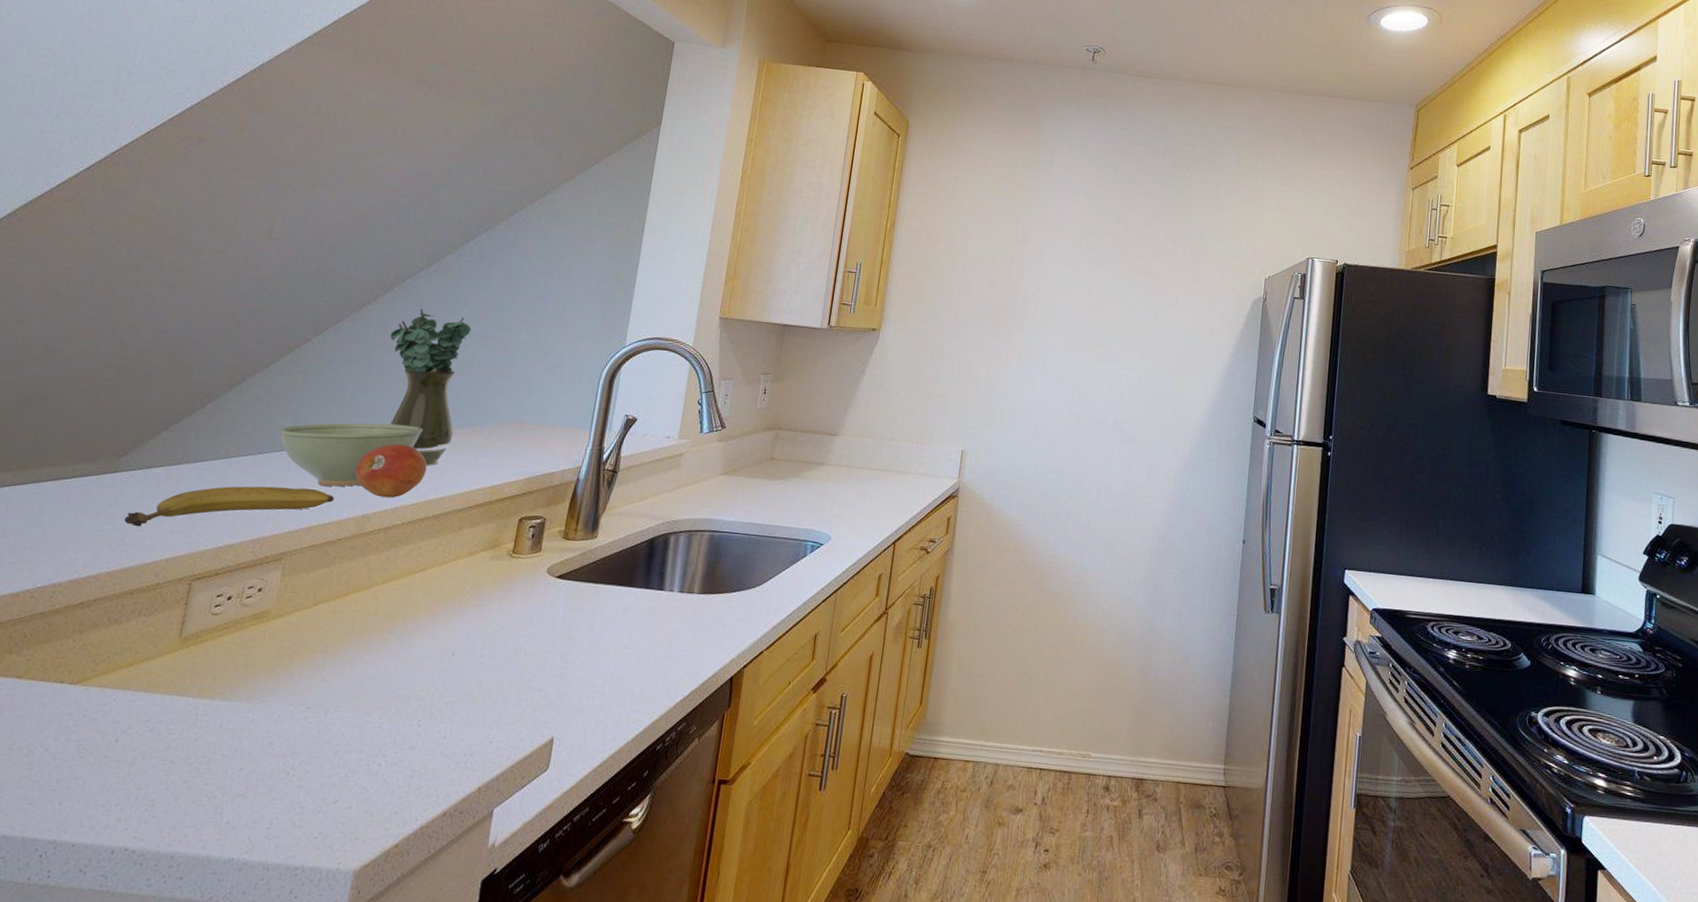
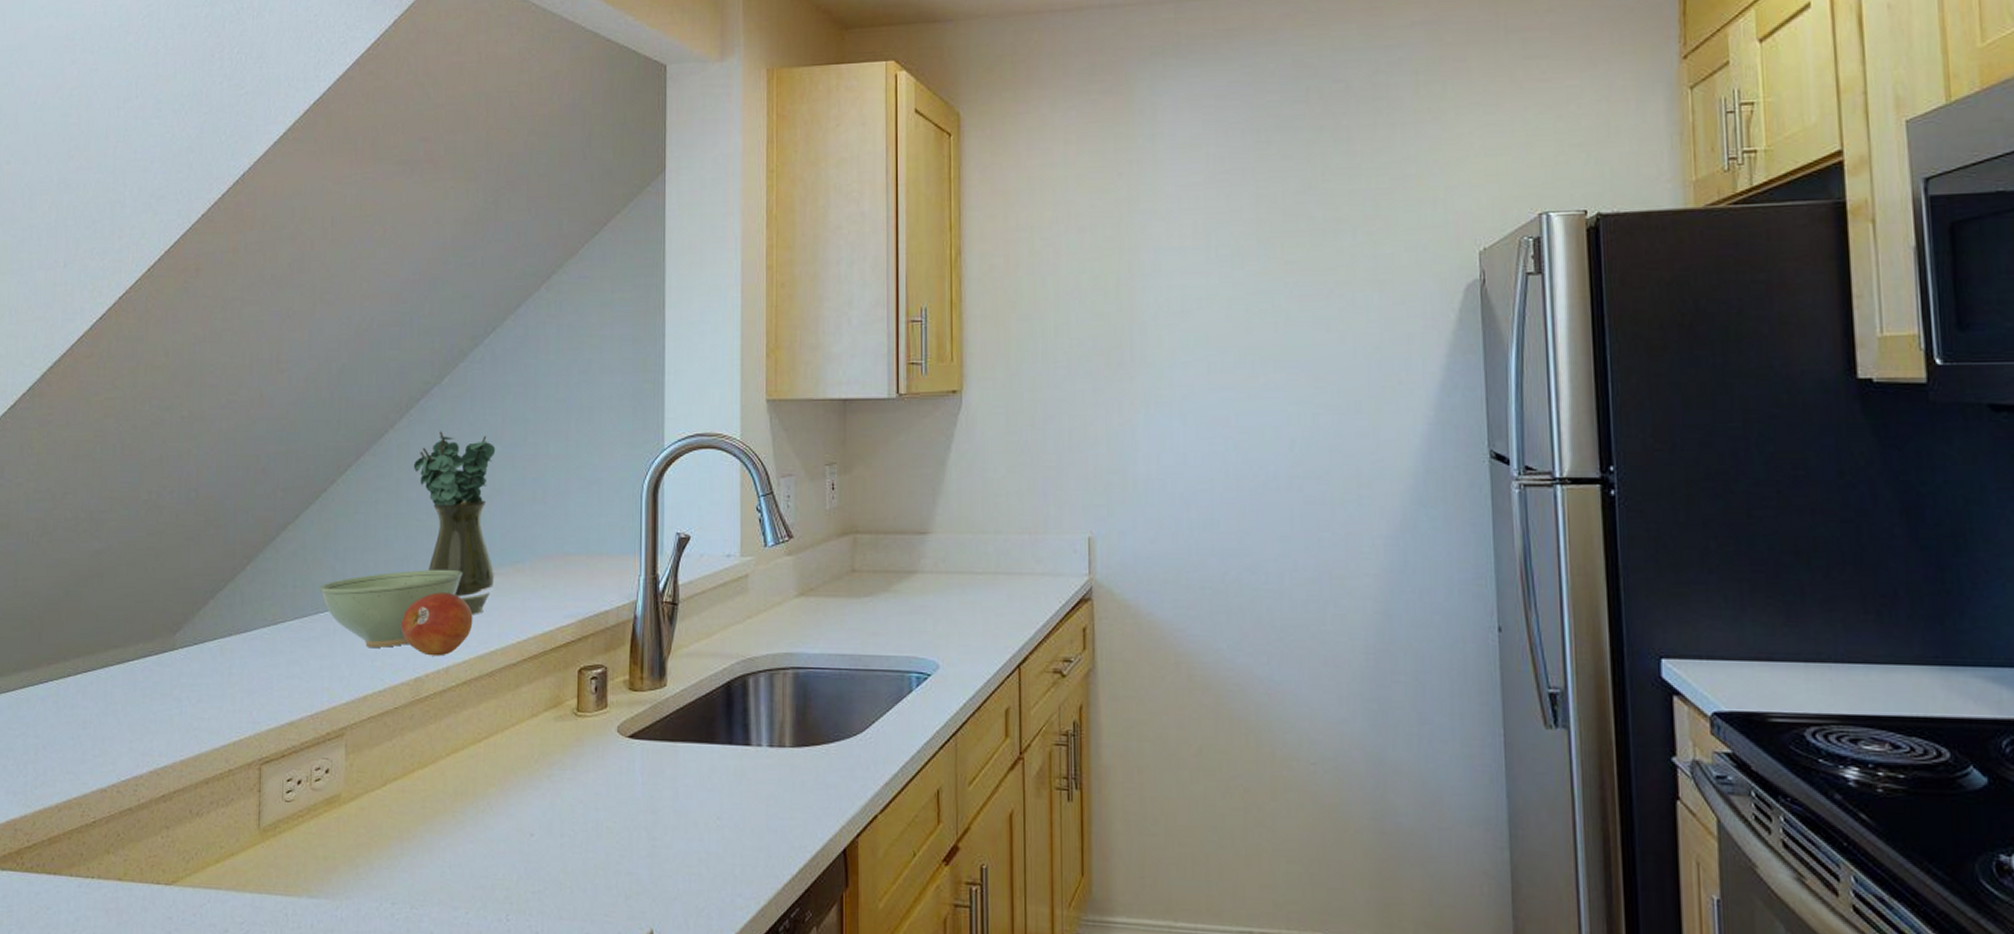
fruit: present [124,486,335,527] -> none [189,652,385,709]

